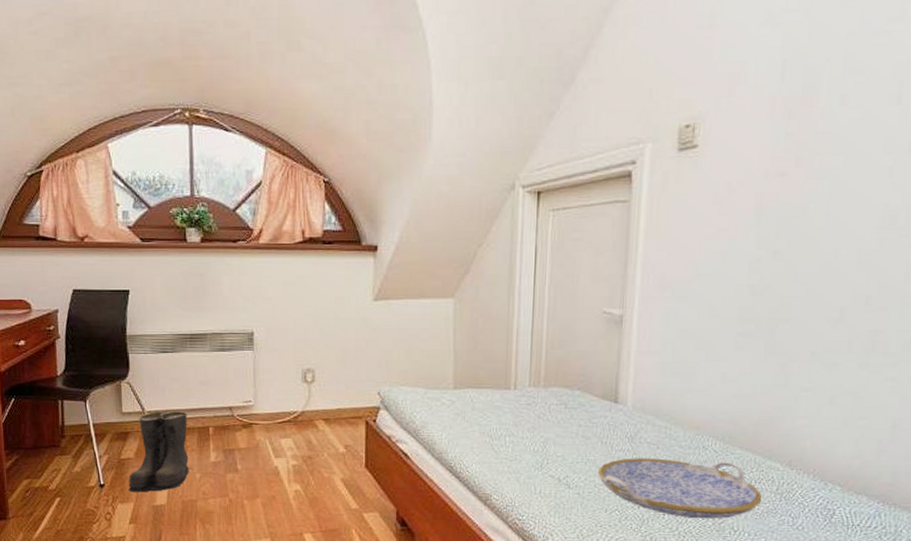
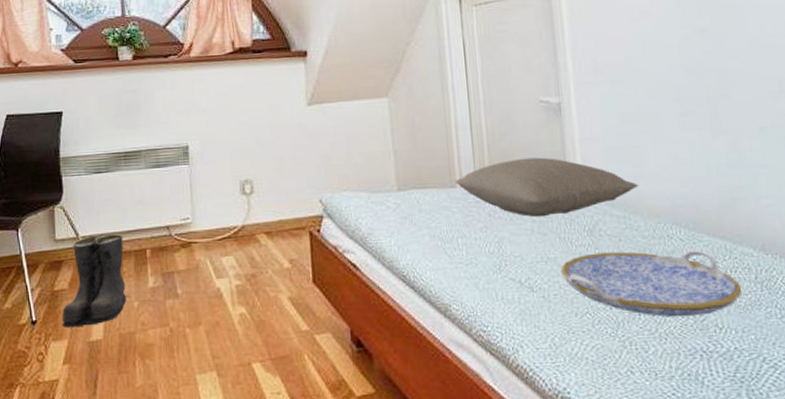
pillow: none [509,366,685,422] -> present [454,157,639,218]

